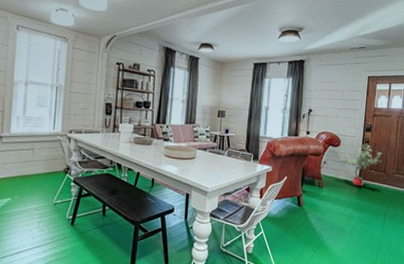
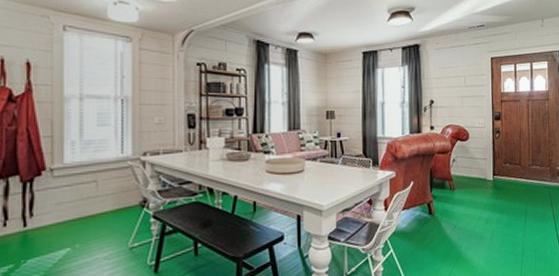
potted tree: present [341,144,383,186] -> none [471,135,516,184]

